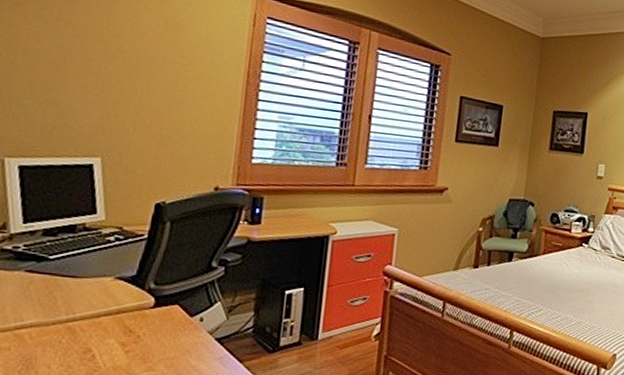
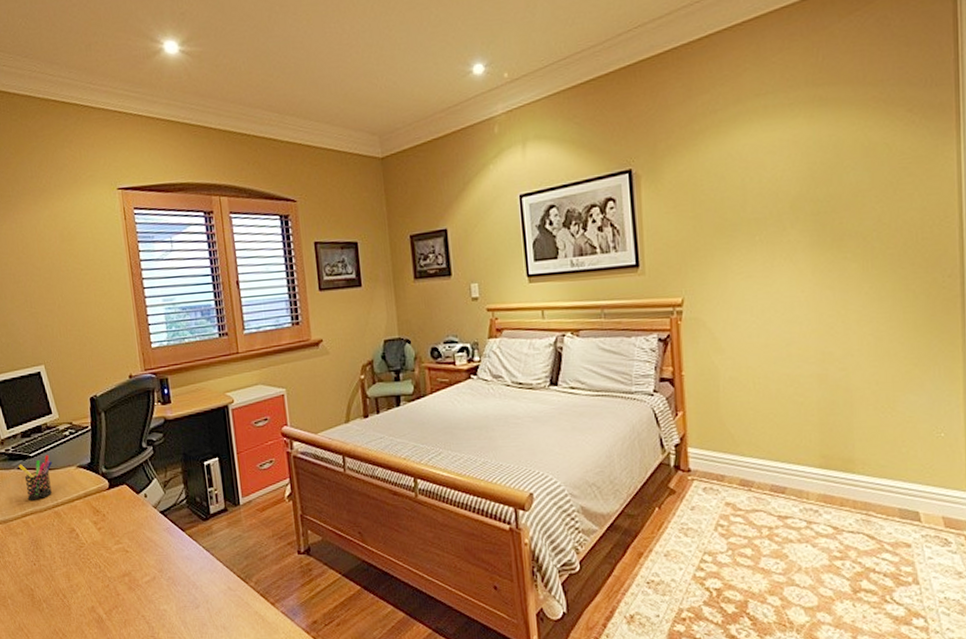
pen holder: none [27,259,81,311] -> present [18,455,53,500]

